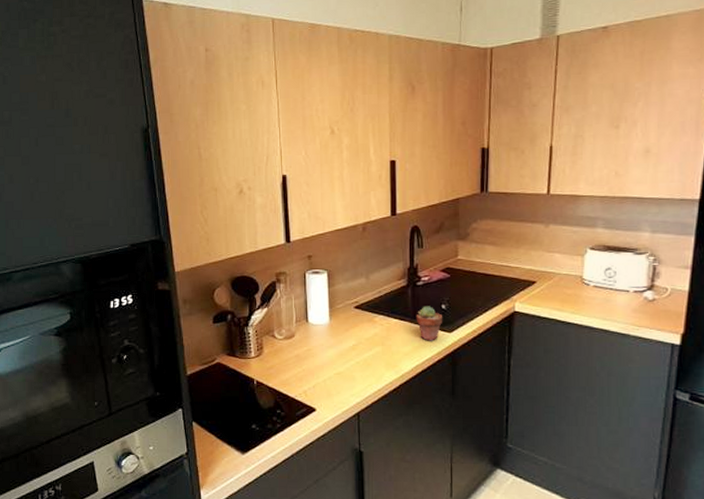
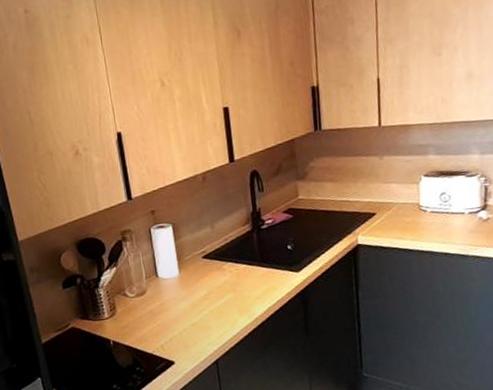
potted succulent: present [416,306,443,341] -> none [263,248,290,283]

